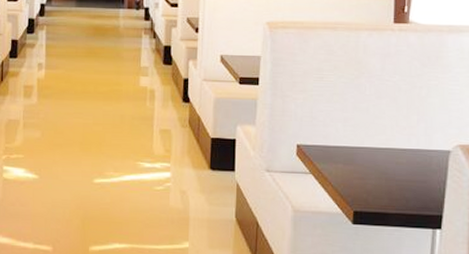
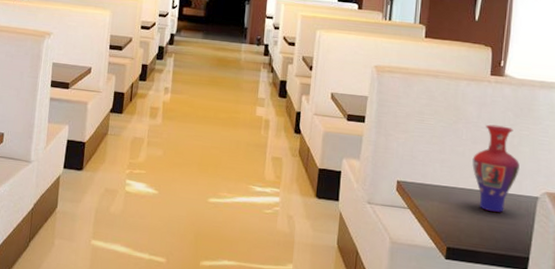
vase: none [377,76,429,171] -> present [472,124,520,213]

